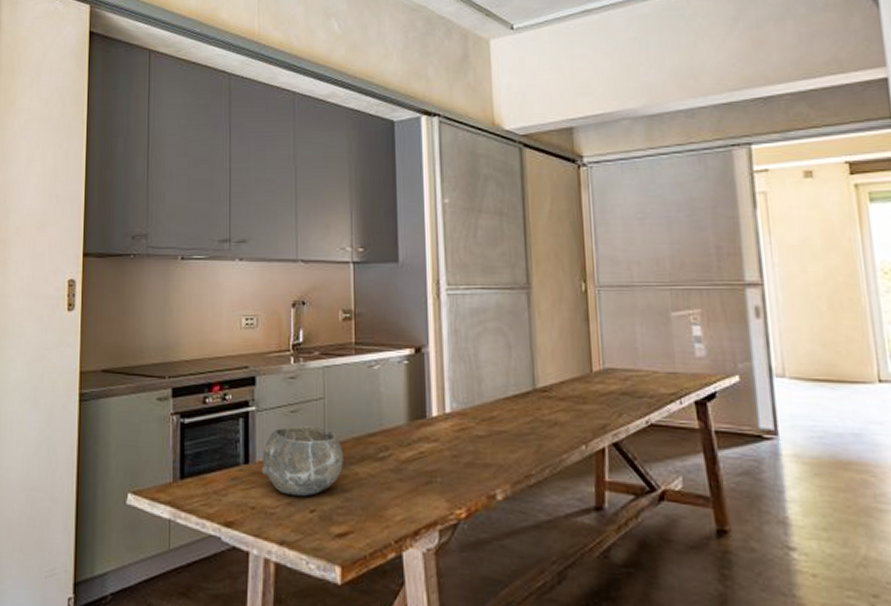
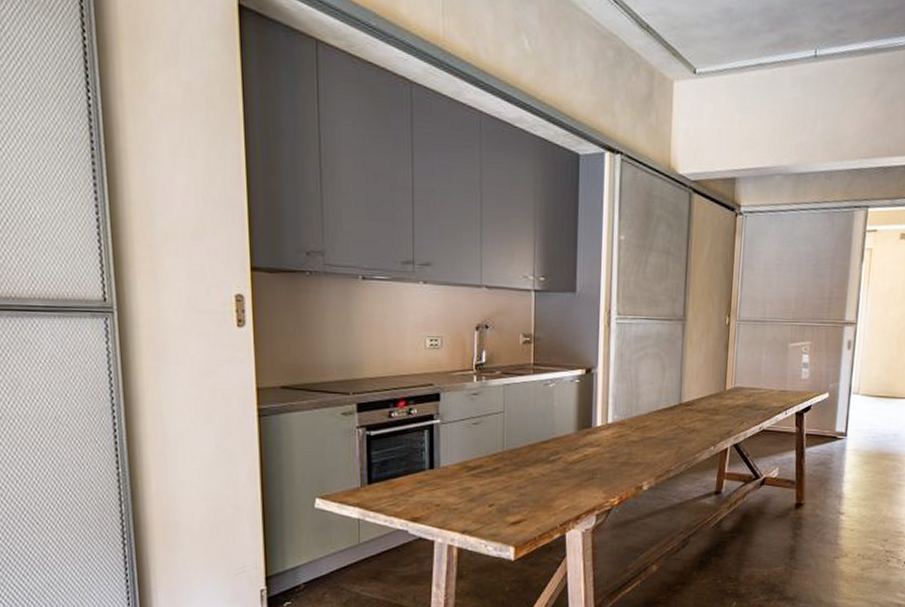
bowl: present [261,425,343,497] -> none [445,435,519,494]

